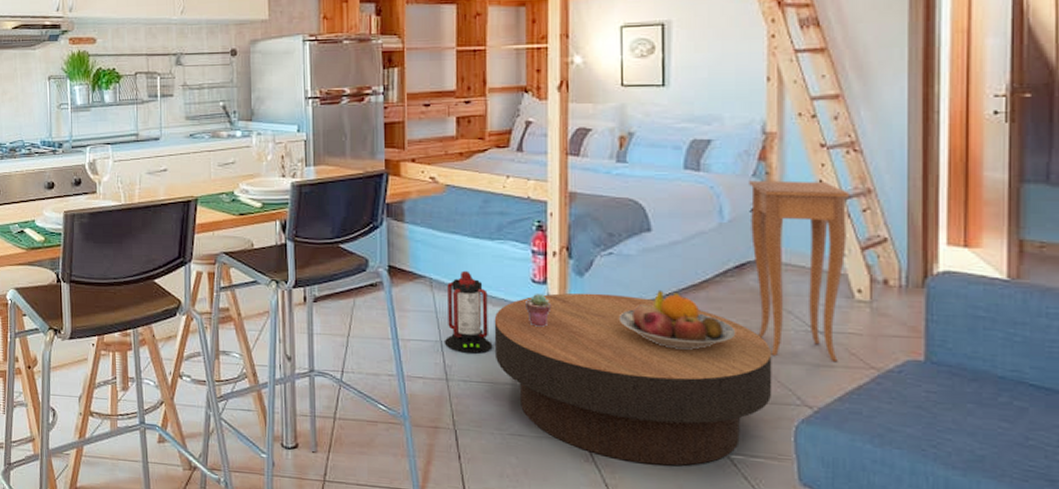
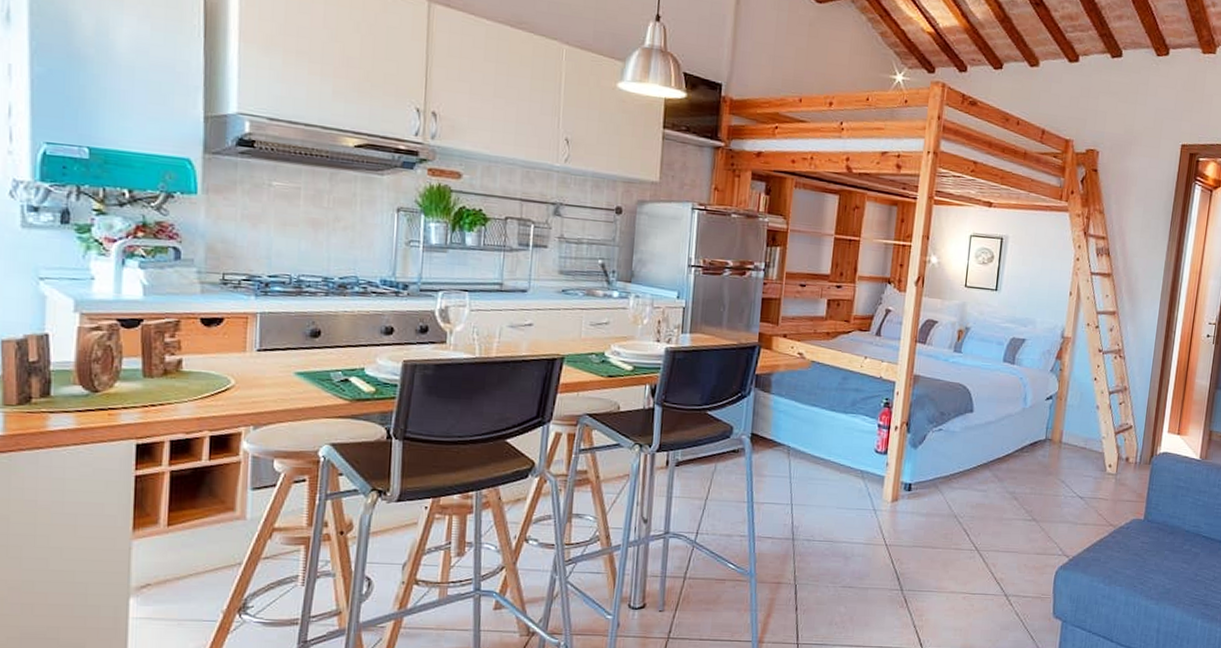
lantern: present [444,270,493,354] -> none [794,440,837,516]
coffee table: present [494,292,772,466] -> none [836,462,1047,608]
potted succulent: present [526,294,552,327] -> none [867,463,889,492]
fruit bowl: present [620,289,736,350] -> none [941,461,1025,512]
side table: present [747,180,850,361] -> none [1039,375,1113,520]

